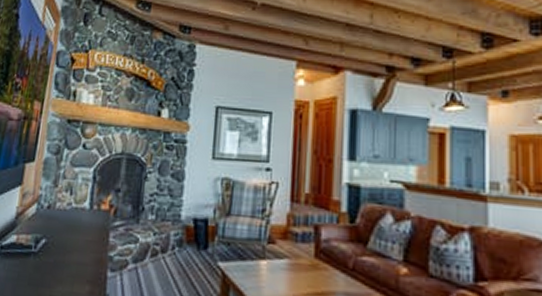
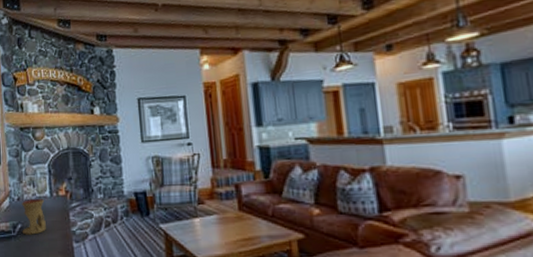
oil burner: none [45,209,81,255] -> present [21,198,46,235]

